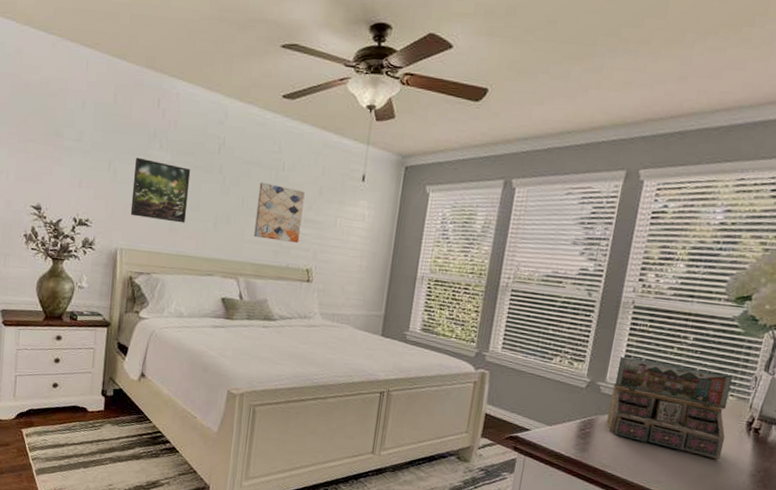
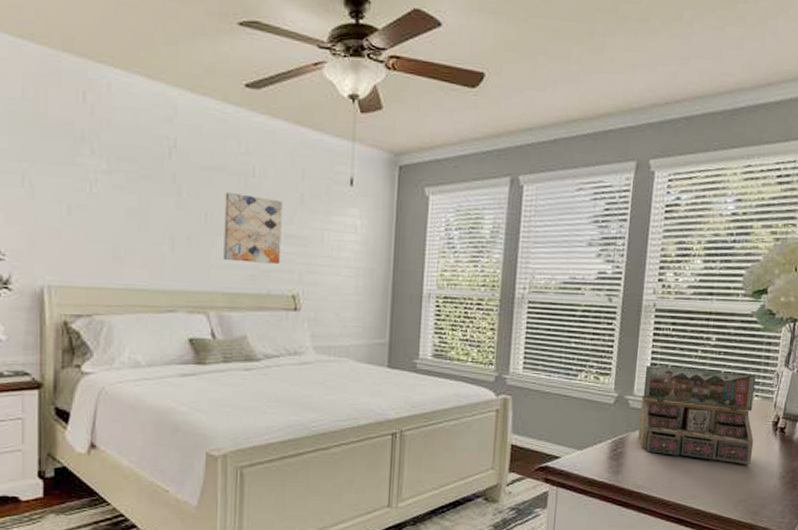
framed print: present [130,157,191,223] -> none [57,166,135,249]

